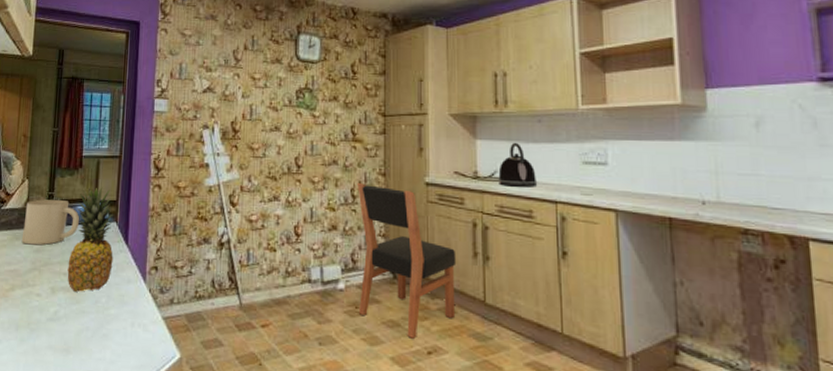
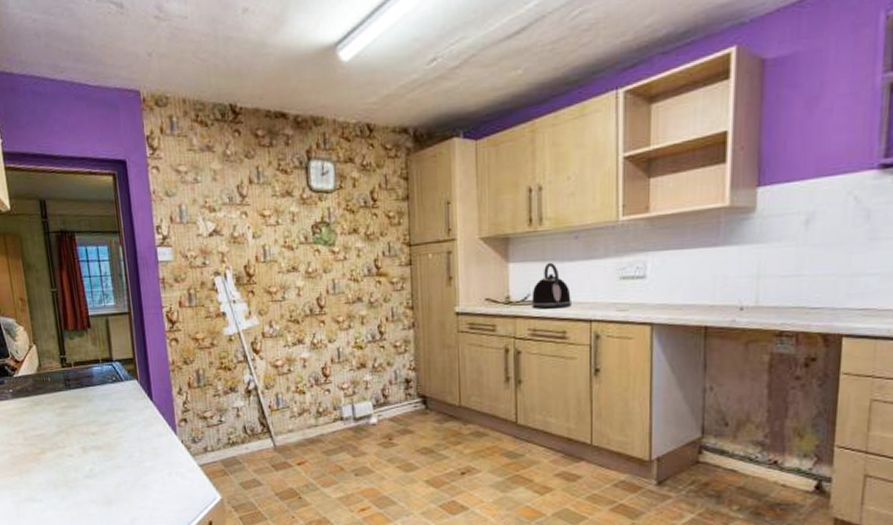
mug: present [21,199,80,245] -> none [39,362,99,409]
fruit: present [67,187,113,292] -> none [93,346,141,449]
dining chair: present [357,182,457,339] -> none [384,318,489,462]

